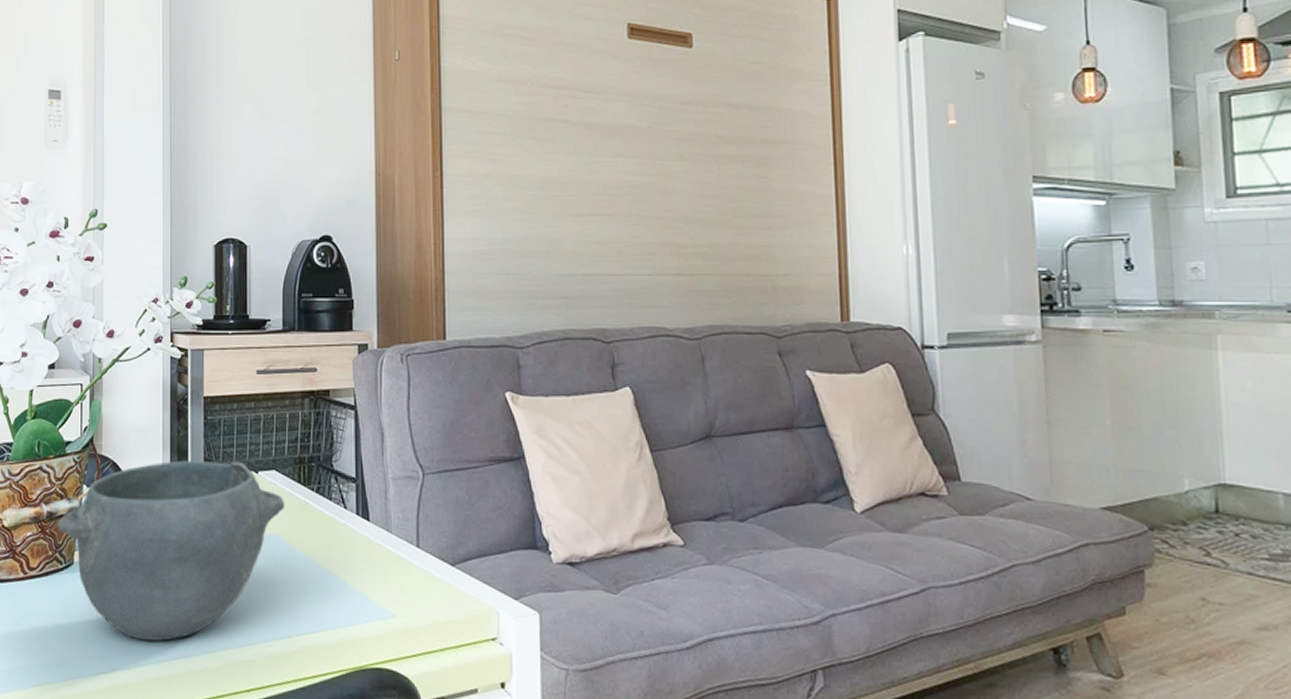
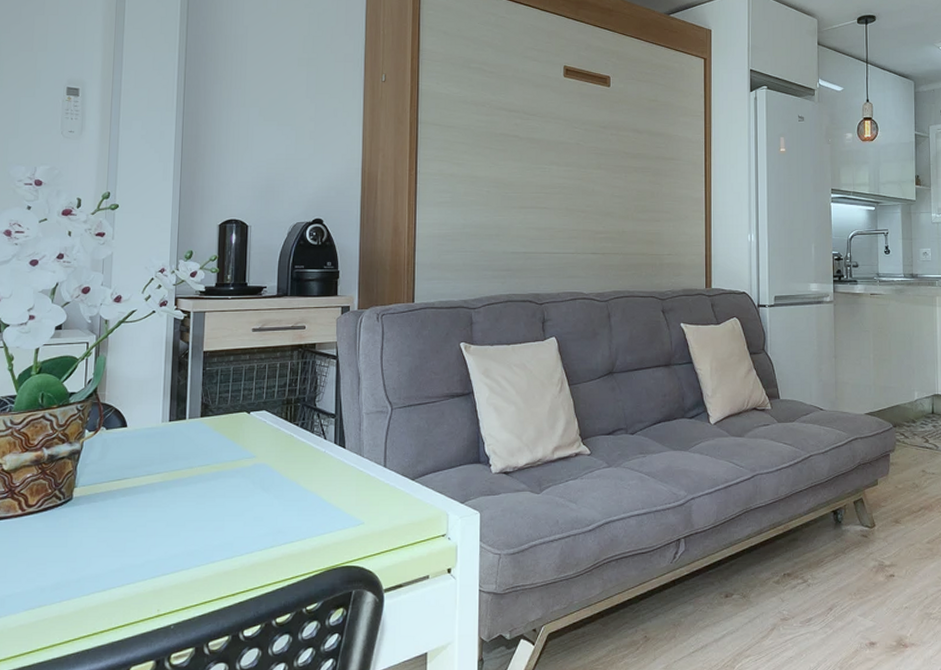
bowl: present [58,460,285,642] -> none [58,404,273,561]

